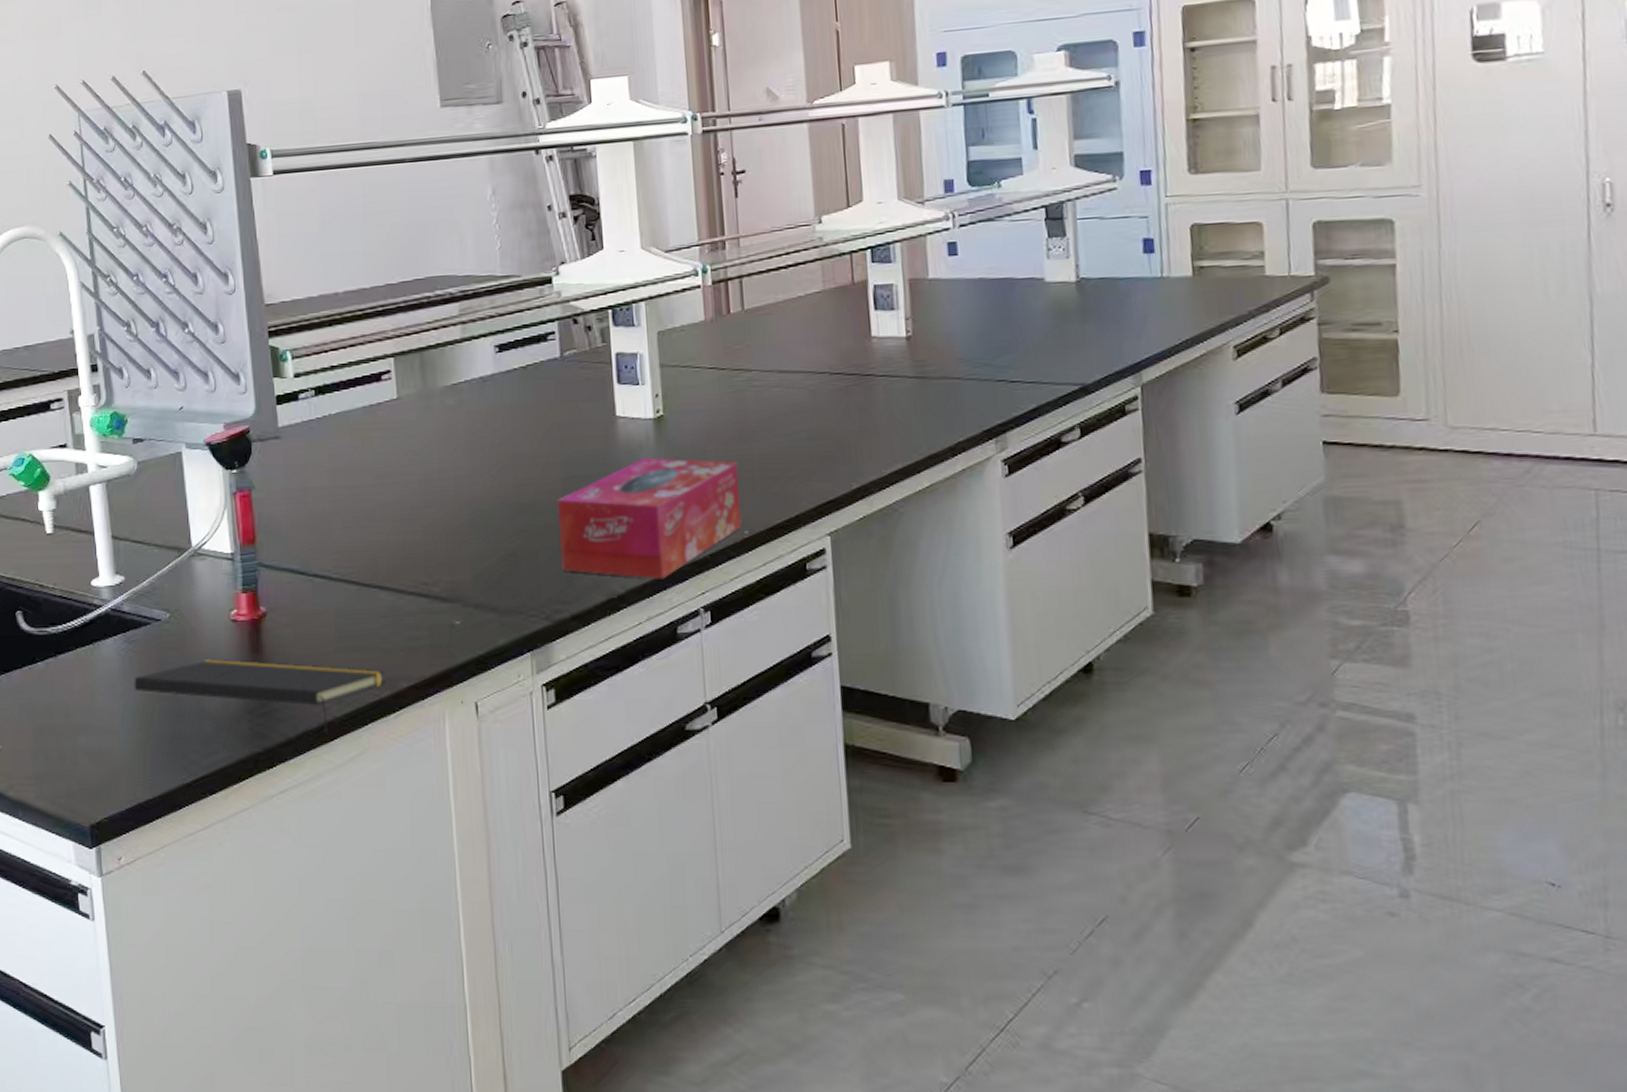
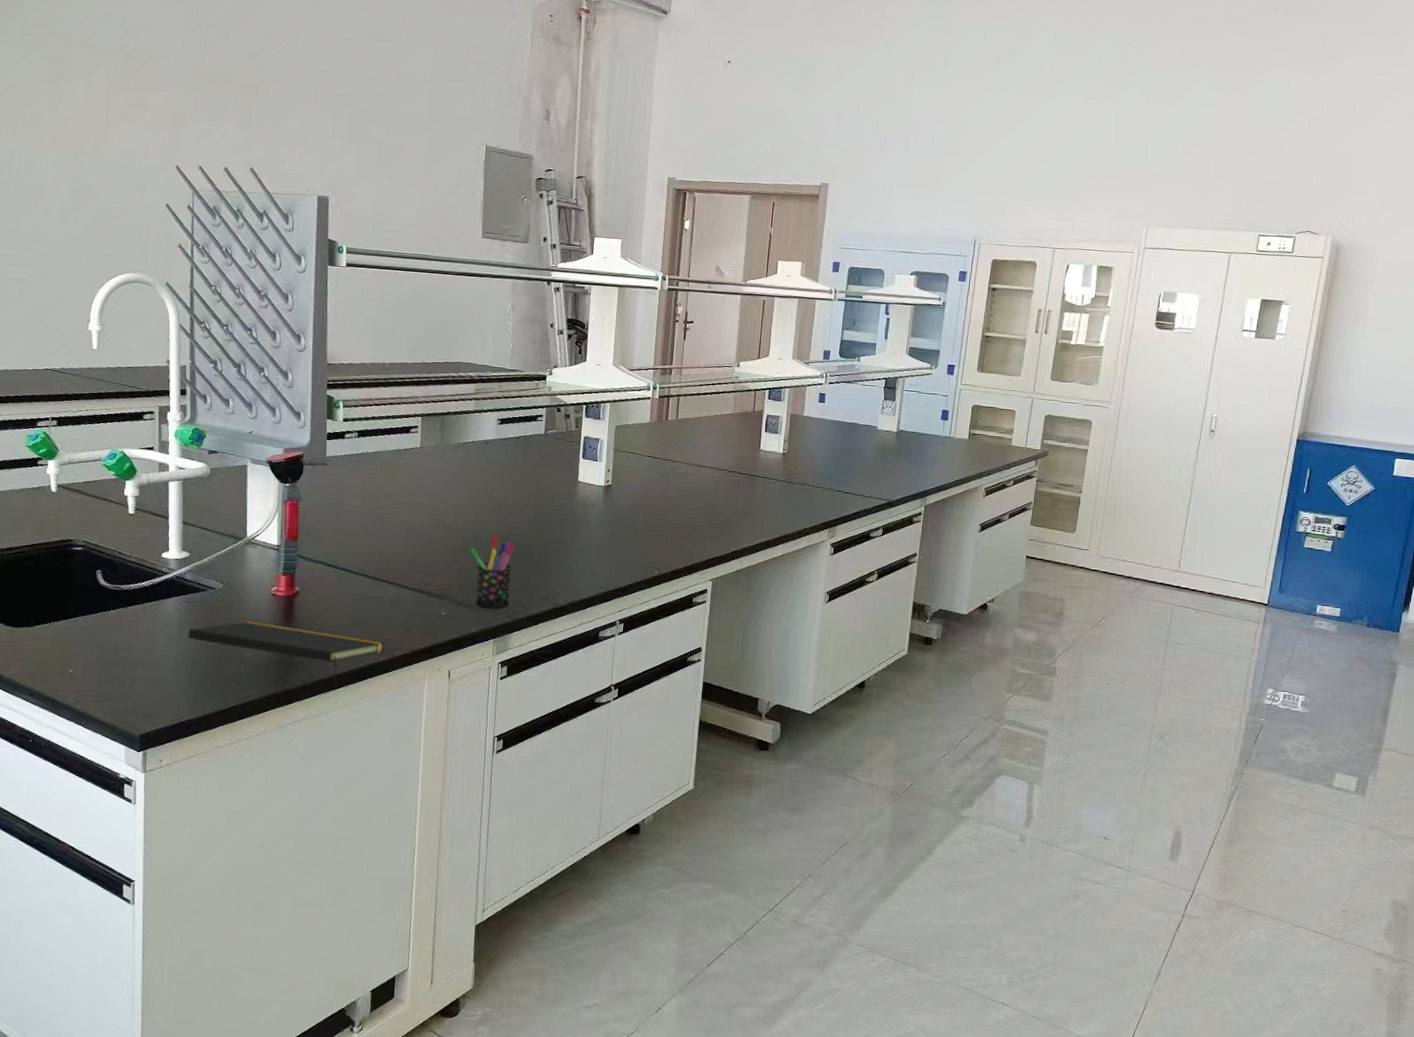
pen holder: none [481,505,546,611] -> present [469,535,515,610]
tissue box: present [557,457,742,580] -> none [524,512,658,598]

